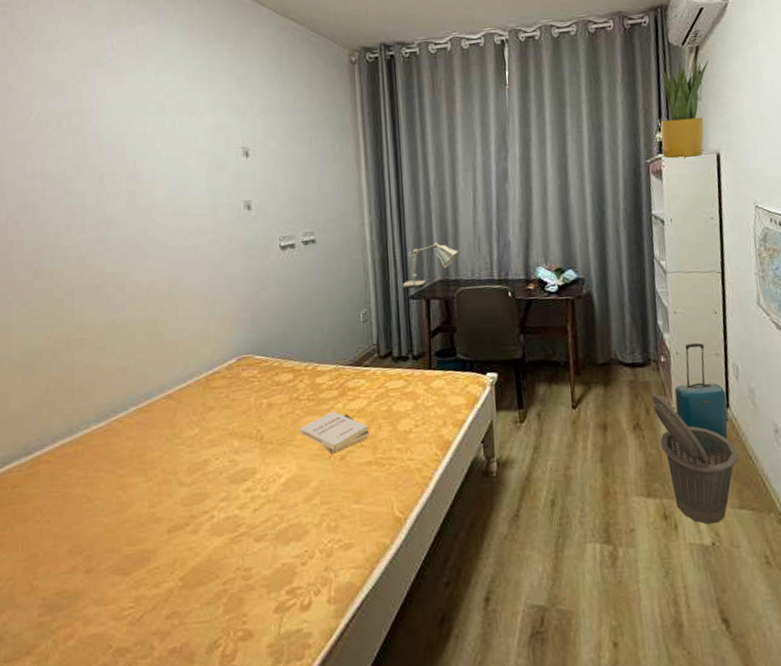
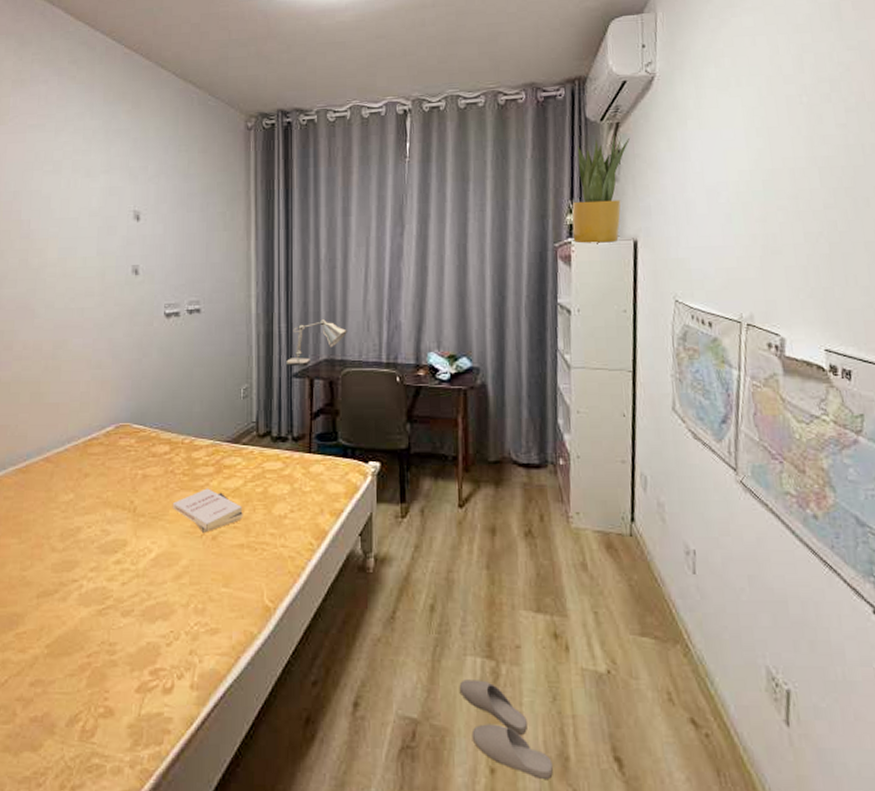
slippers: none [581,563,669,646] -> present [459,679,553,779]
laundry basket: present [651,394,740,525] -> none [547,500,643,650]
suitcase: present [674,342,728,452] -> none [573,446,632,569]

